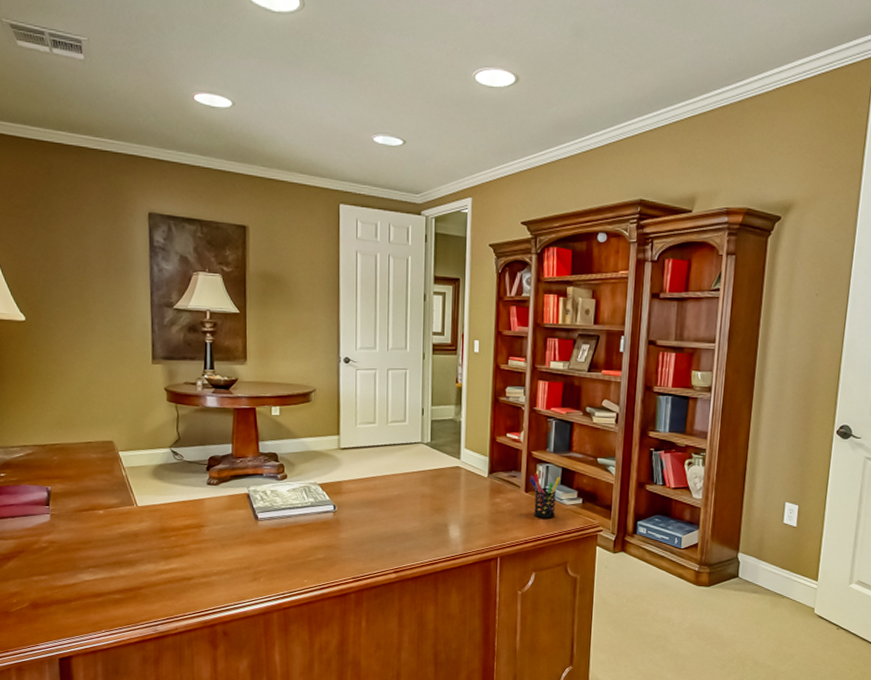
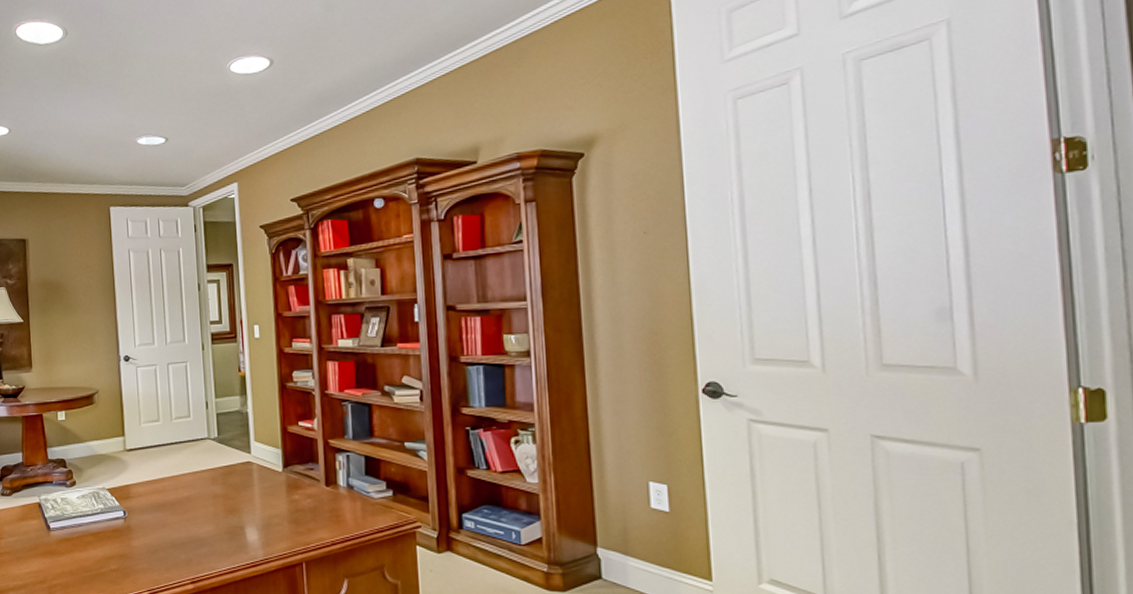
pen holder: present [529,473,560,518] -> none [329,464,364,515]

